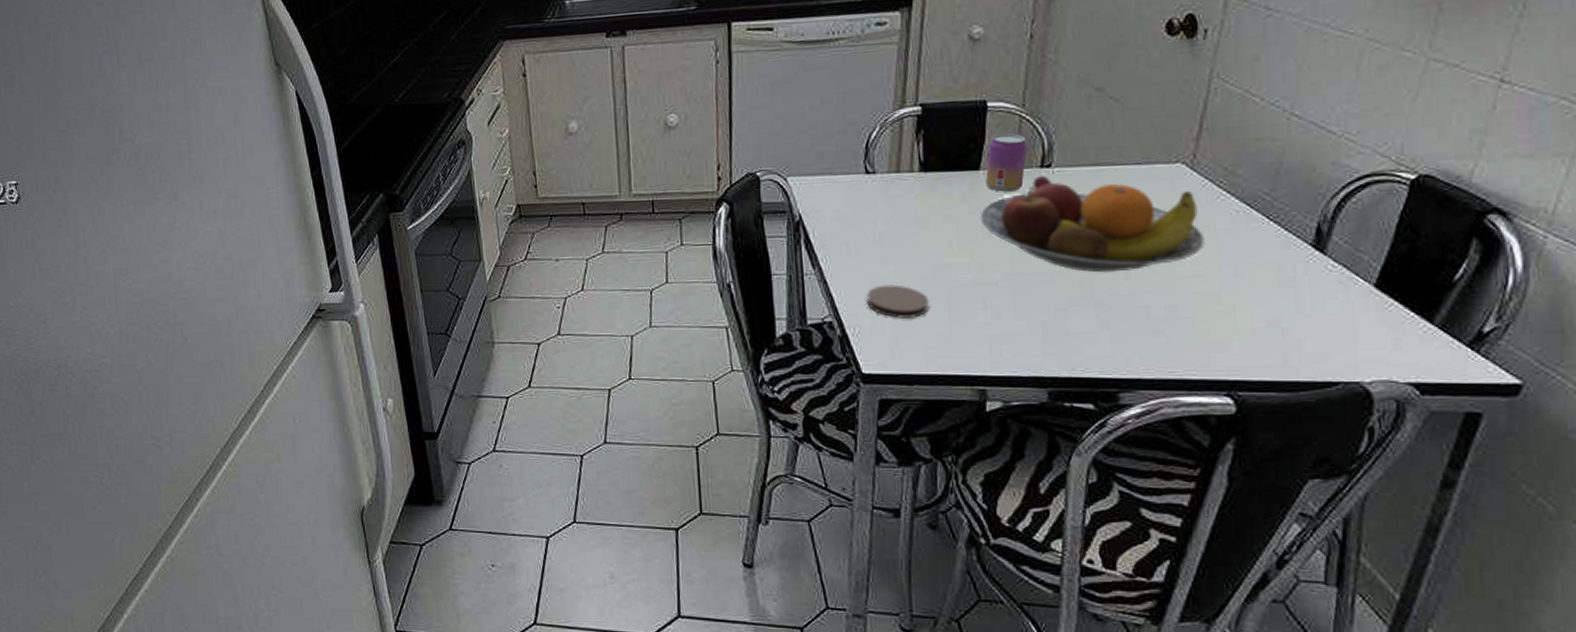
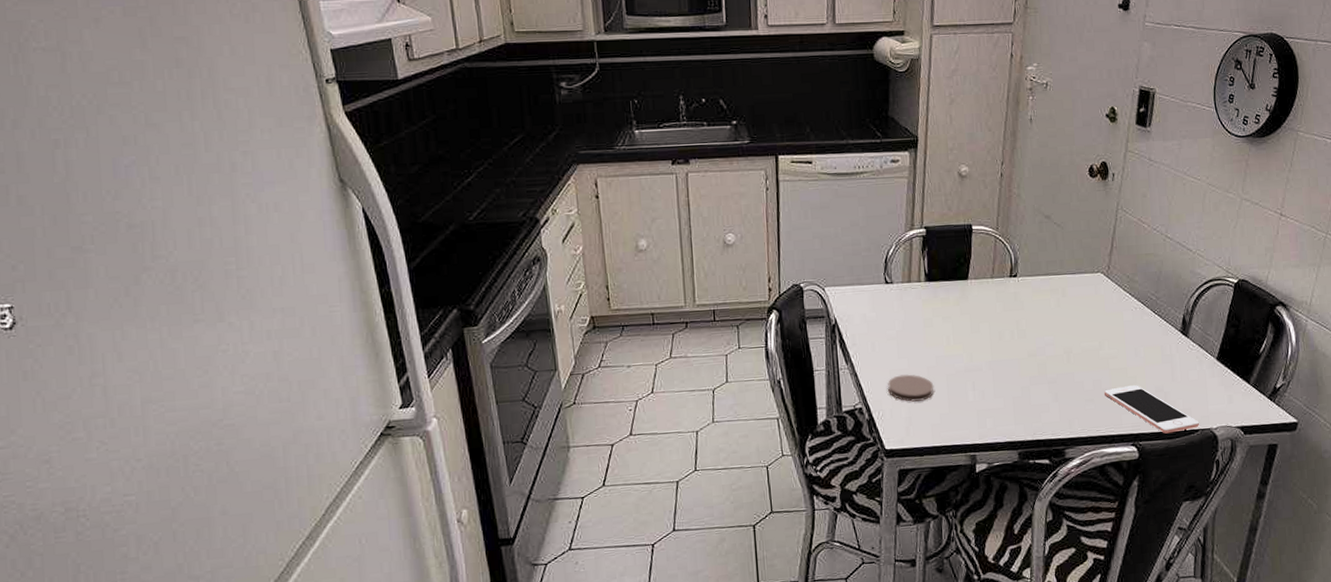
fruit bowl: present [979,176,1205,273] -> none [968,284,1117,358]
beverage can: present [985,133,1027,193] -> none [972,250,1001,297]
cell phone: none [1183,315,1342,384] -> present [1104,385,1200,434]

